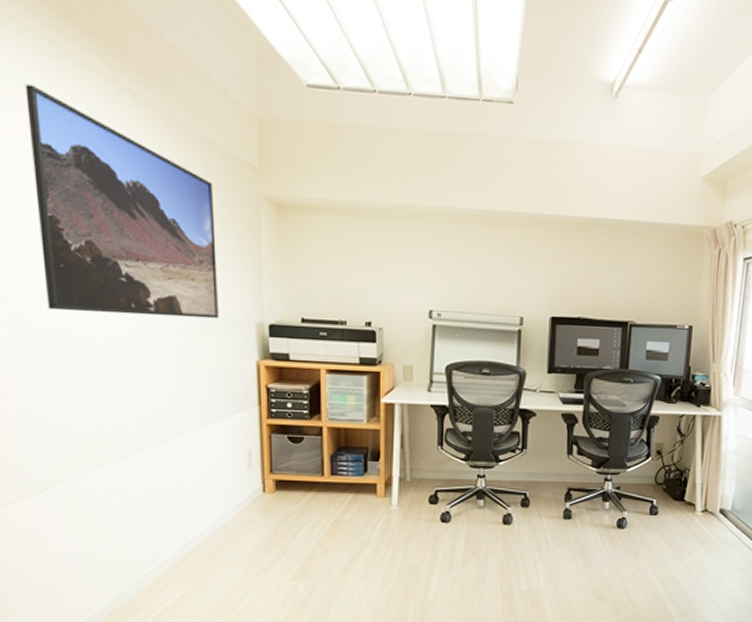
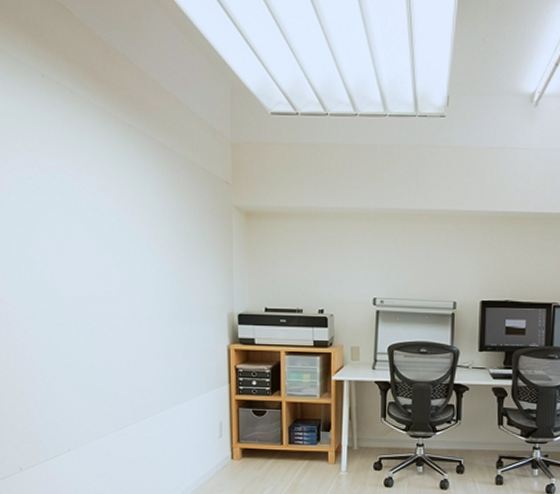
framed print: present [25,84,219,319] -> none [52,126,197,310]

